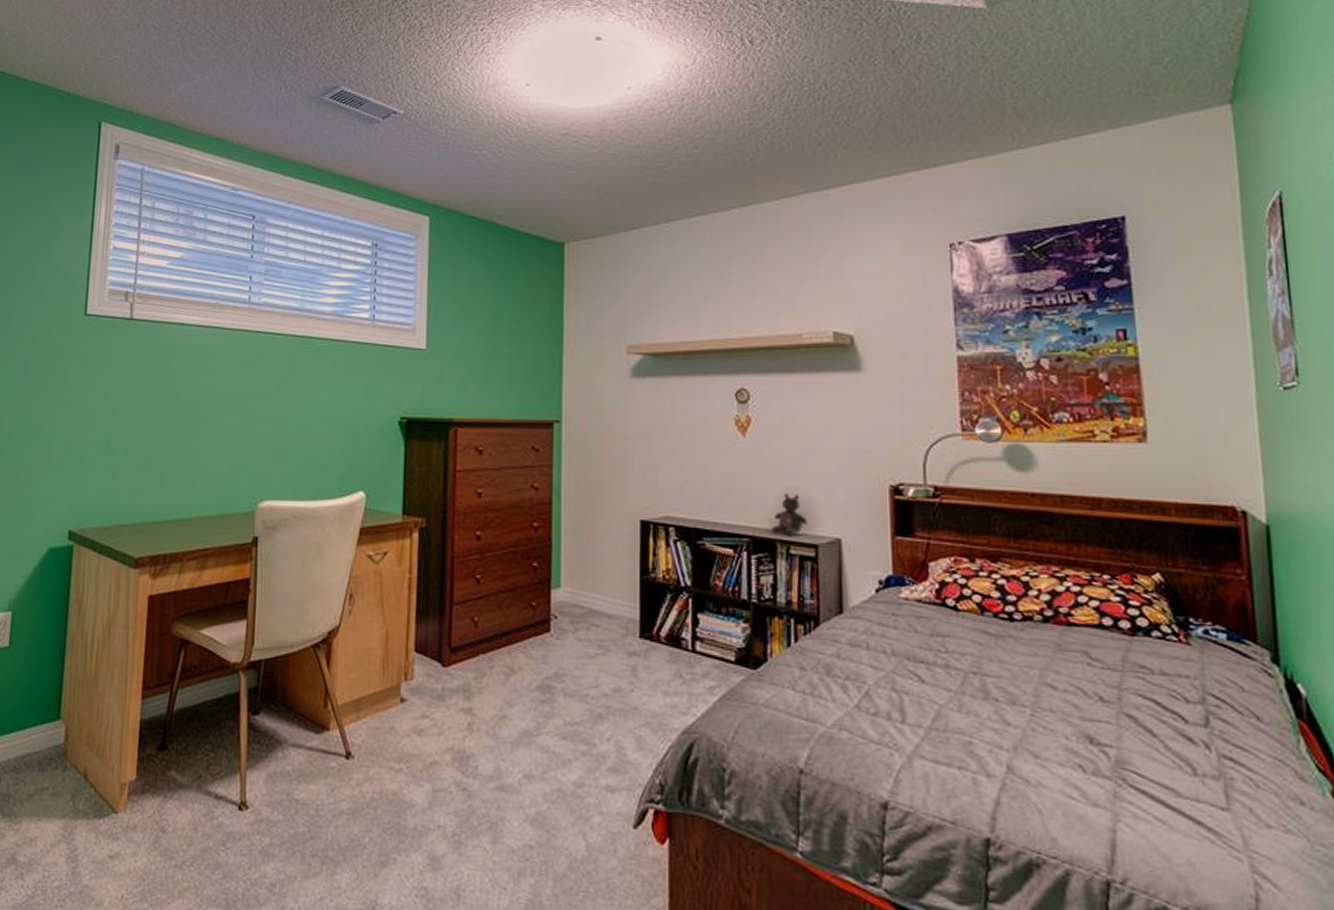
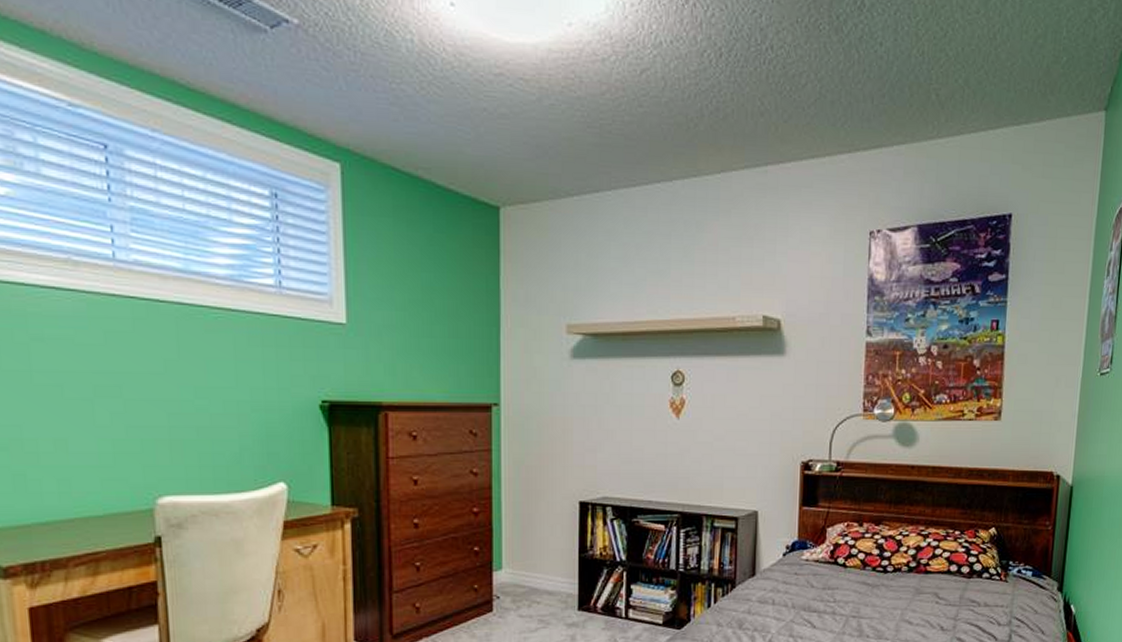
stuffed animal: present [772,493,807,537] -> none [699,471,730,511]

